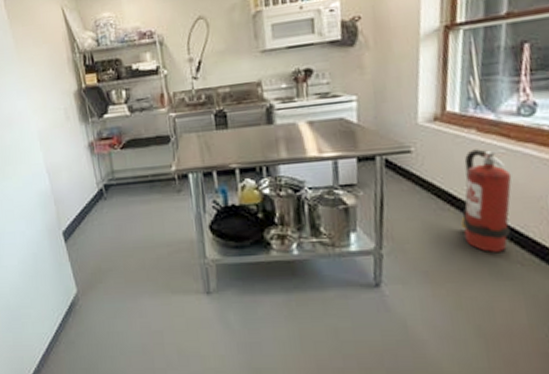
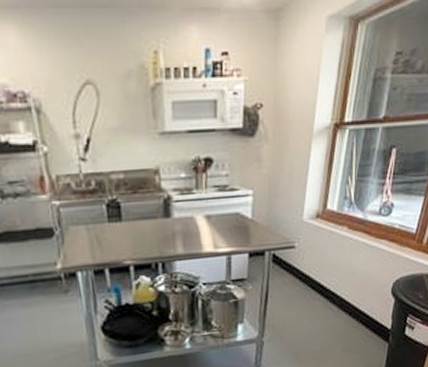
fire extinguisher: present [461,149,512,252] -> none [327,244,368,333]

